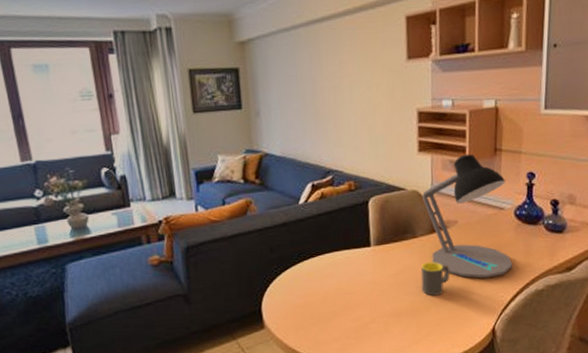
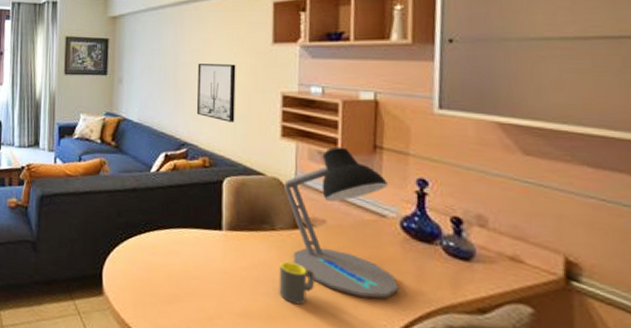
wall art: none [336,85,376,144] -> present [196,64,236,122]

